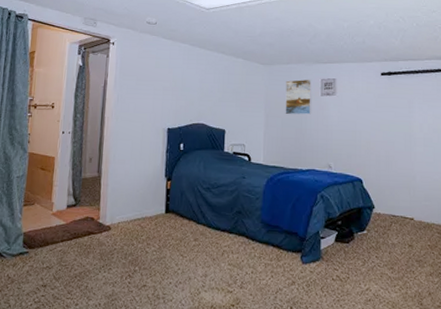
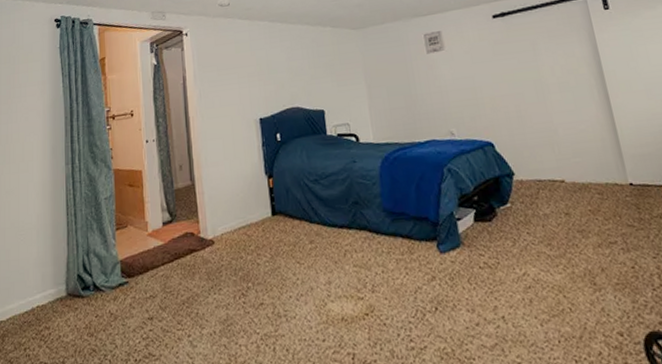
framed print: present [285,79,312,115] -> none [384,36,420,82]

